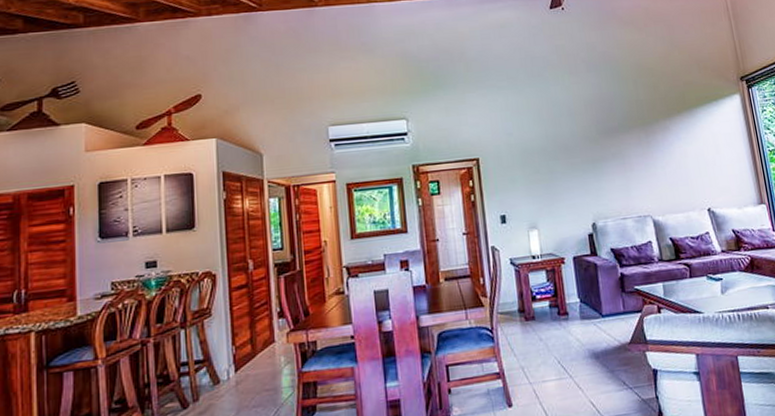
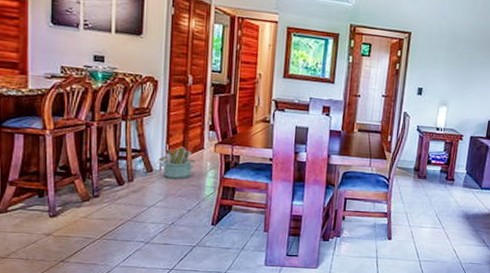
decorative plant: none [223,345,268,387] -> present [157,146,196,179]

